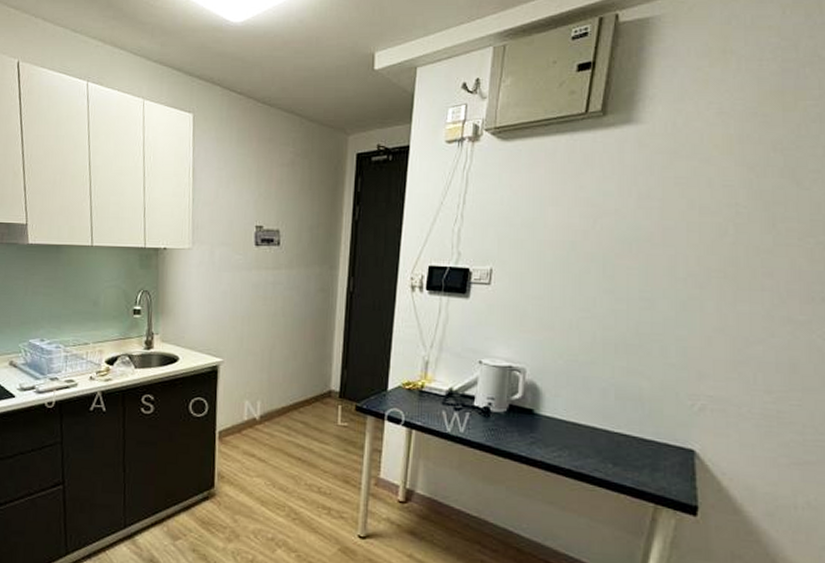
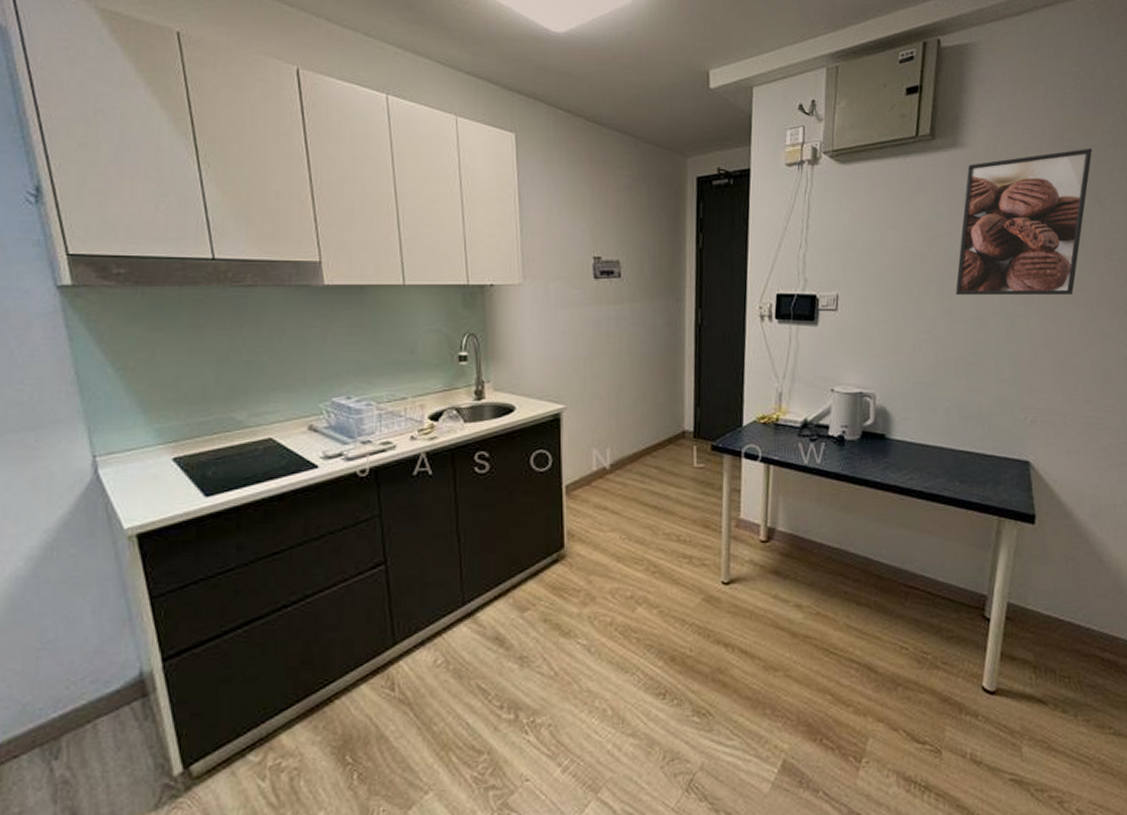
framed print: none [620,123,792,278] -> present [955,148,1093,295]

